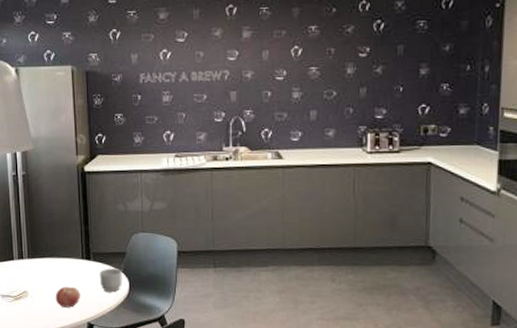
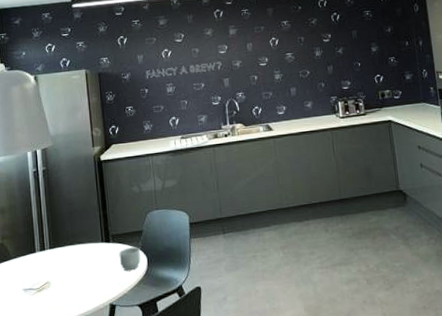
fruit: present [55,286,80,308] -> none [77,270,102,292]

